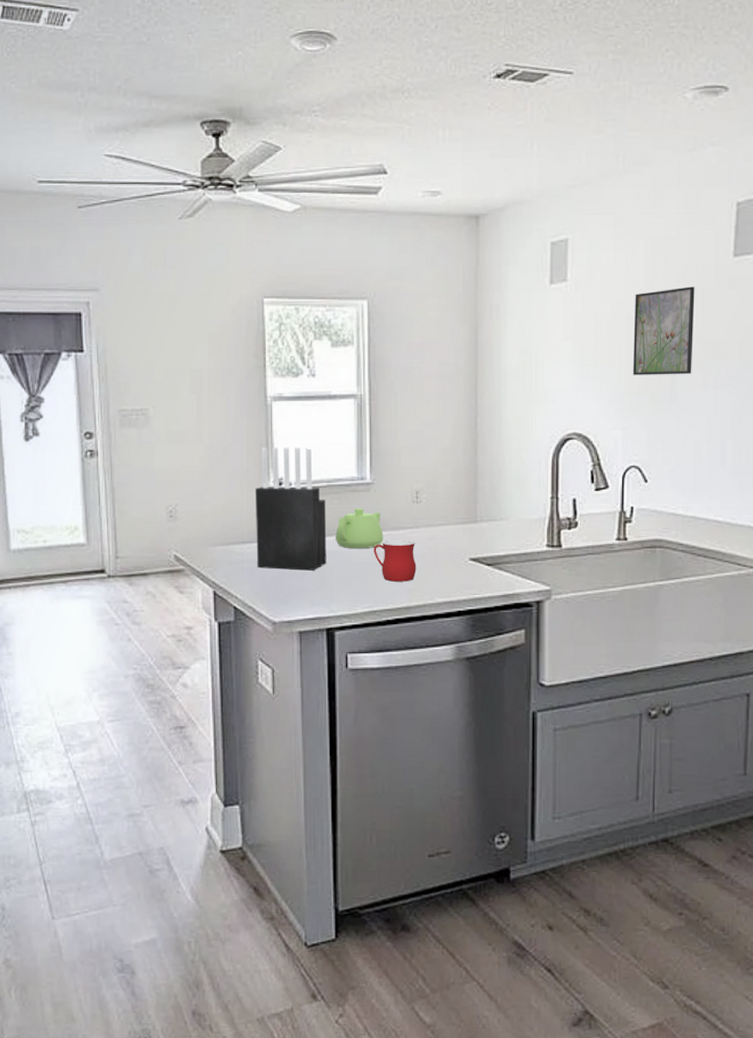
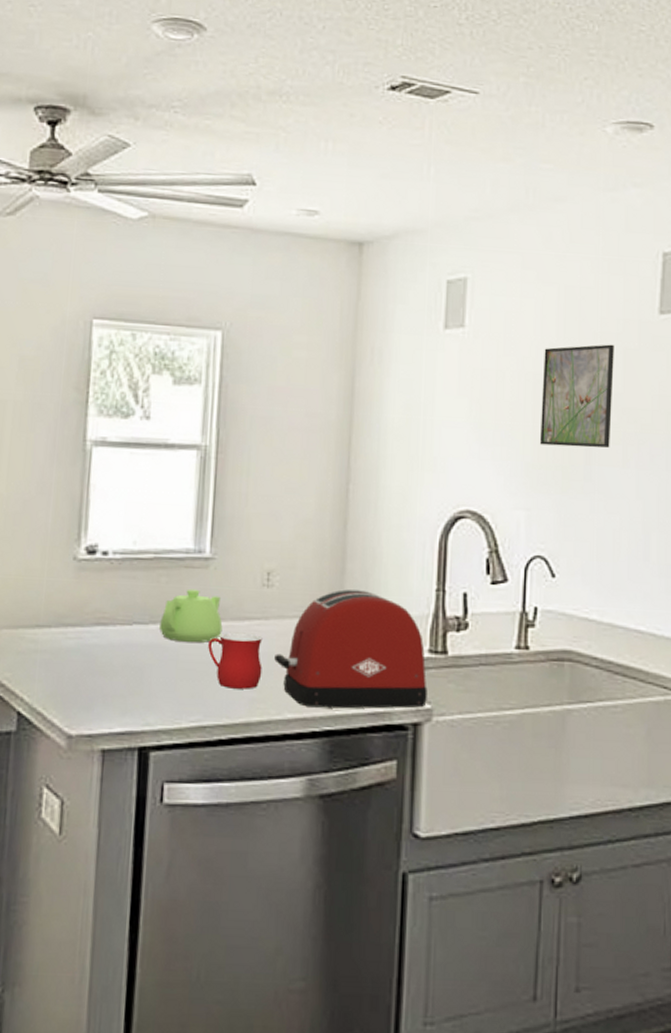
knife block: present [256,447,327,571] -> none [54,504,151,669]
toaster: none [426,500,547,593] -> present [274,588,427,709]

